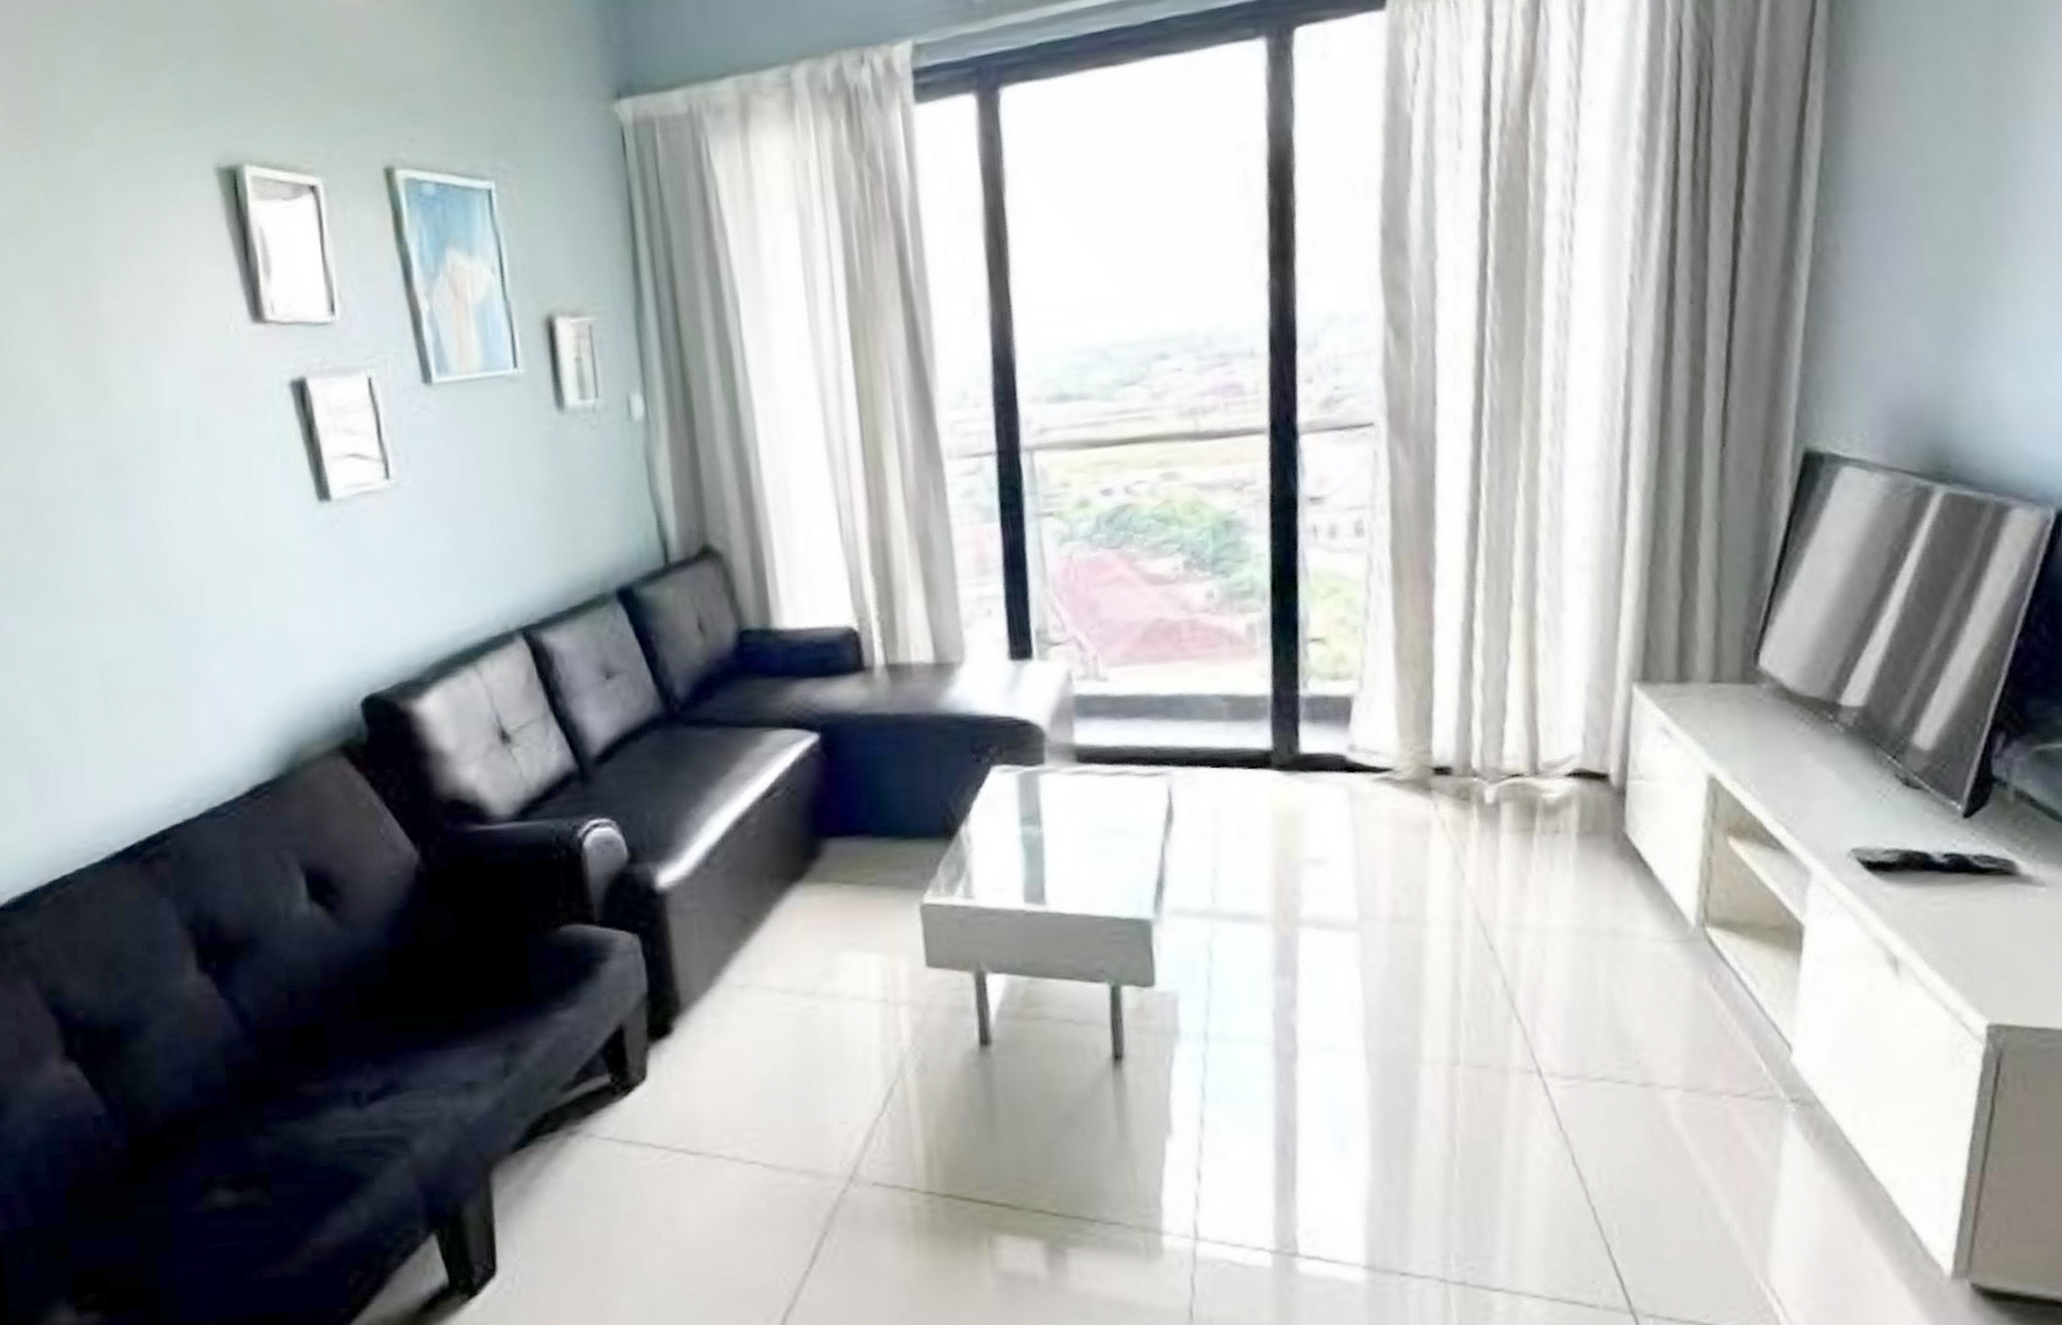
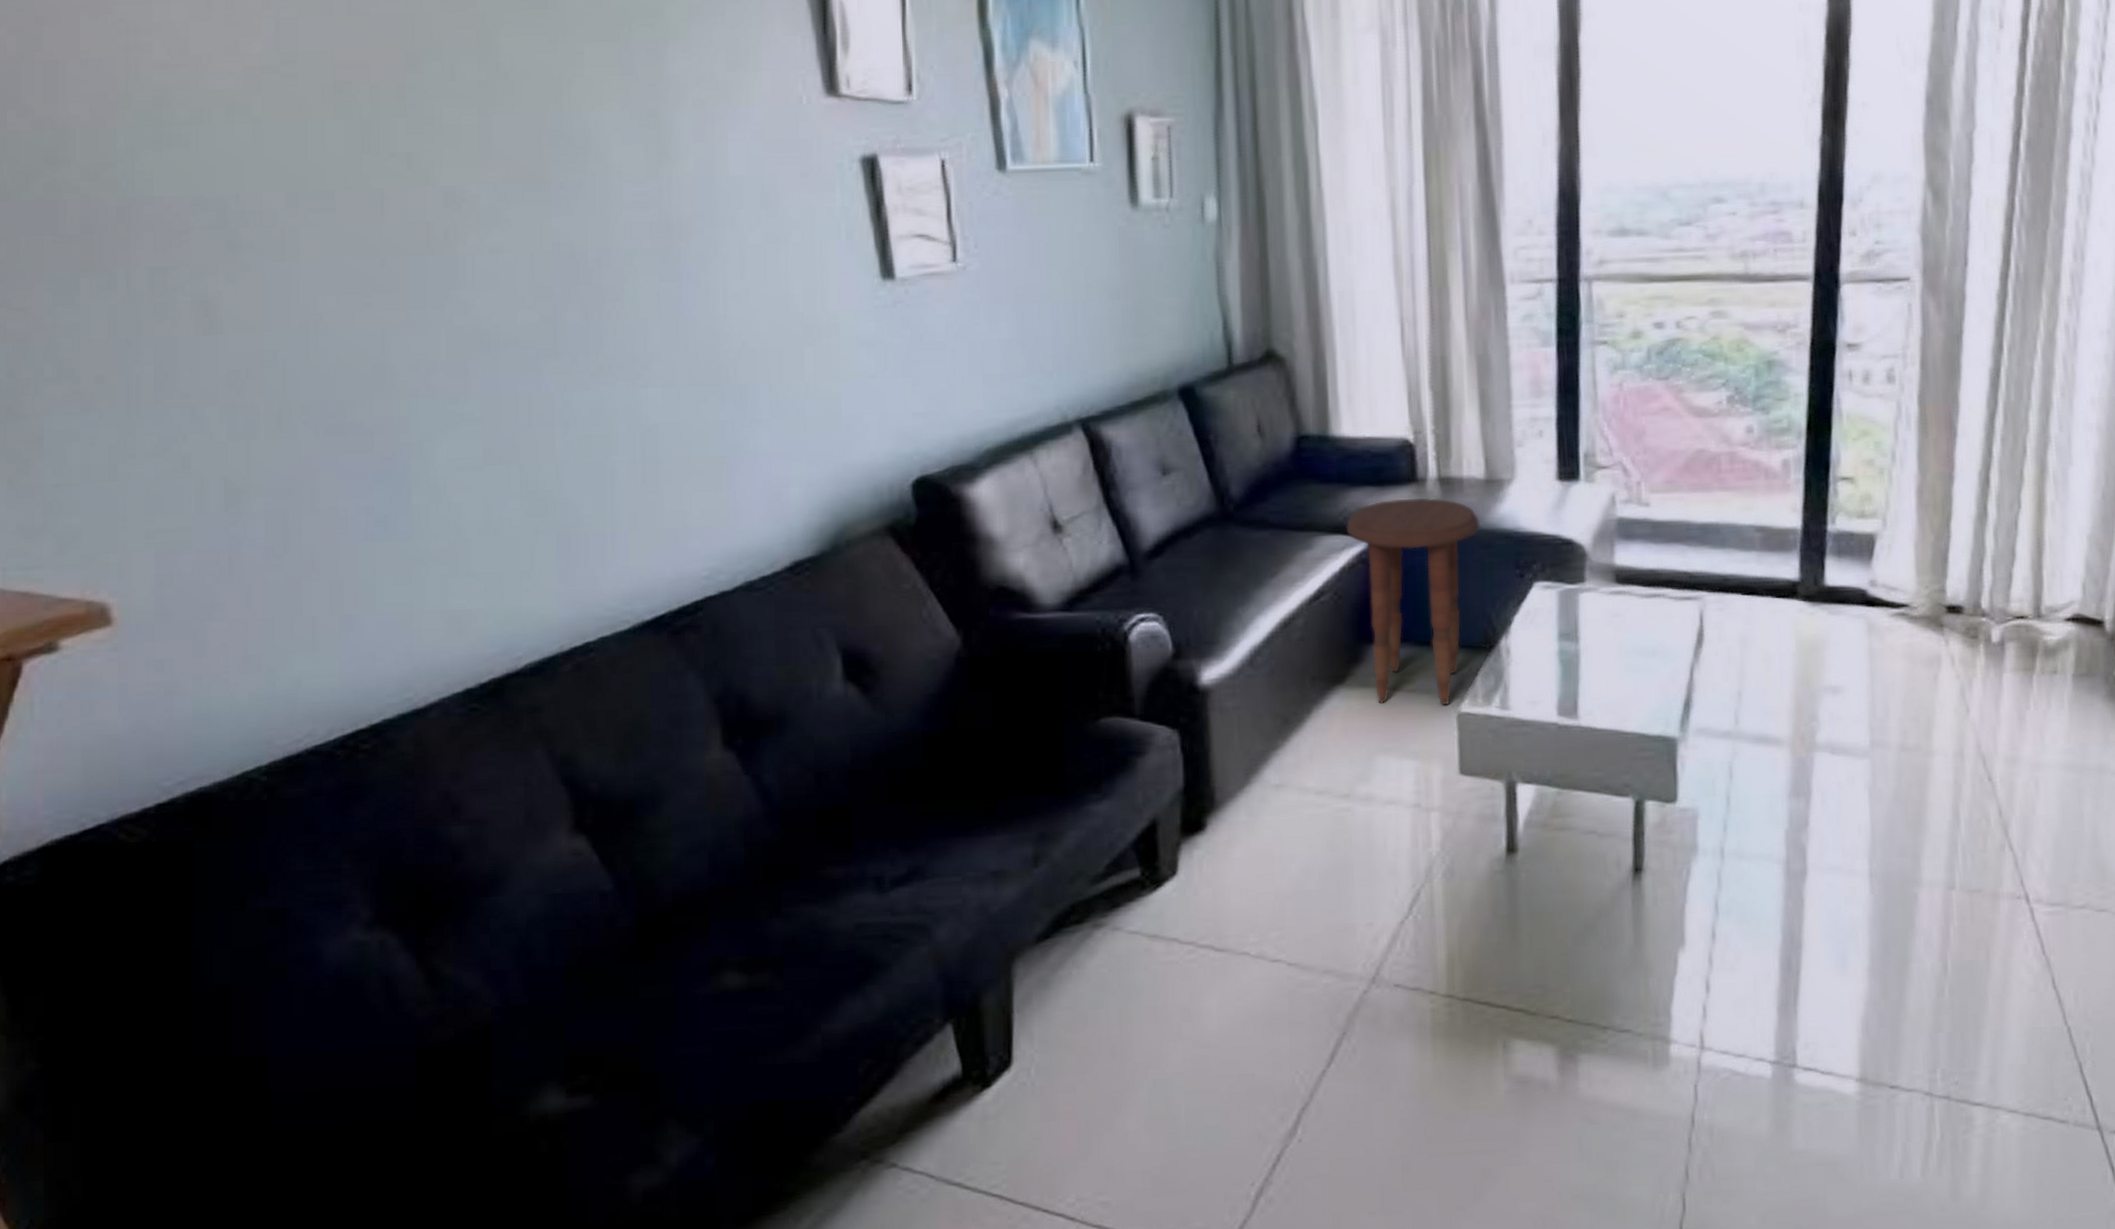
side table: none [794,685,933,899] -> present [1346,497,1481,706]

